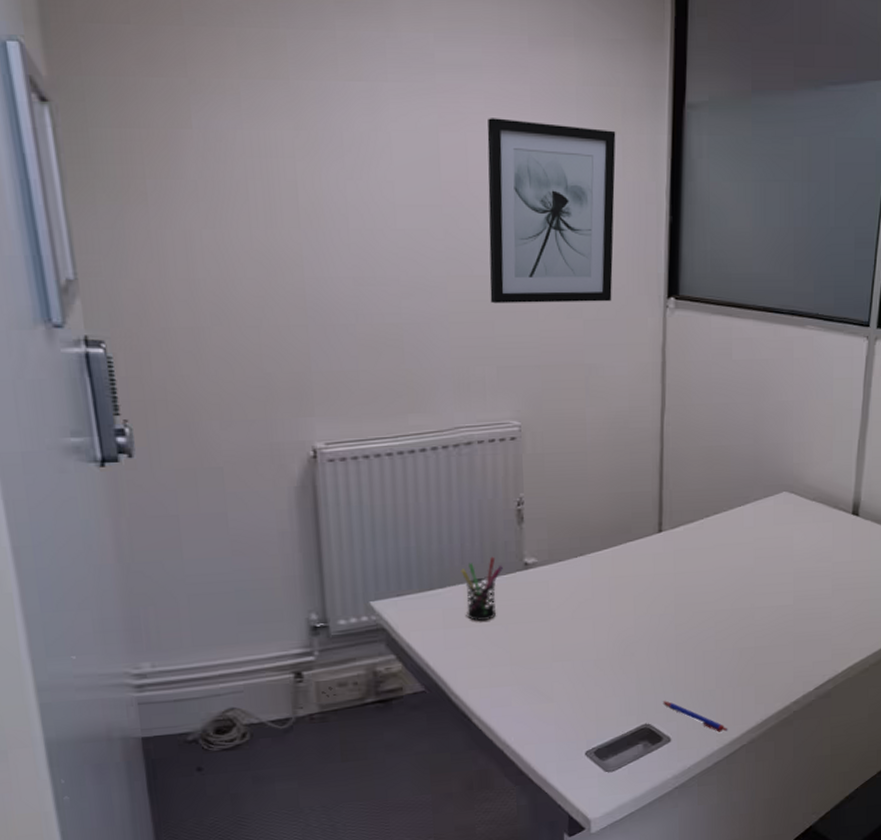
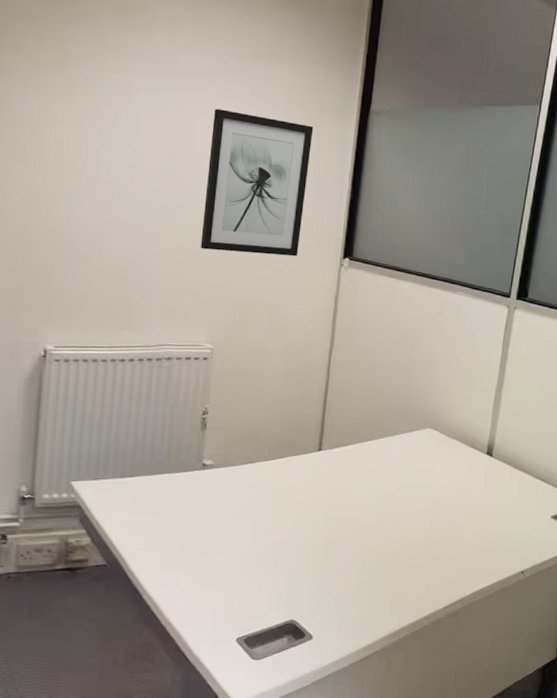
pen holder: present [461,556,503,622] -> none [149,455,185,510]
pen: present [662,701,728,732] -> none [308,601,364,636]

